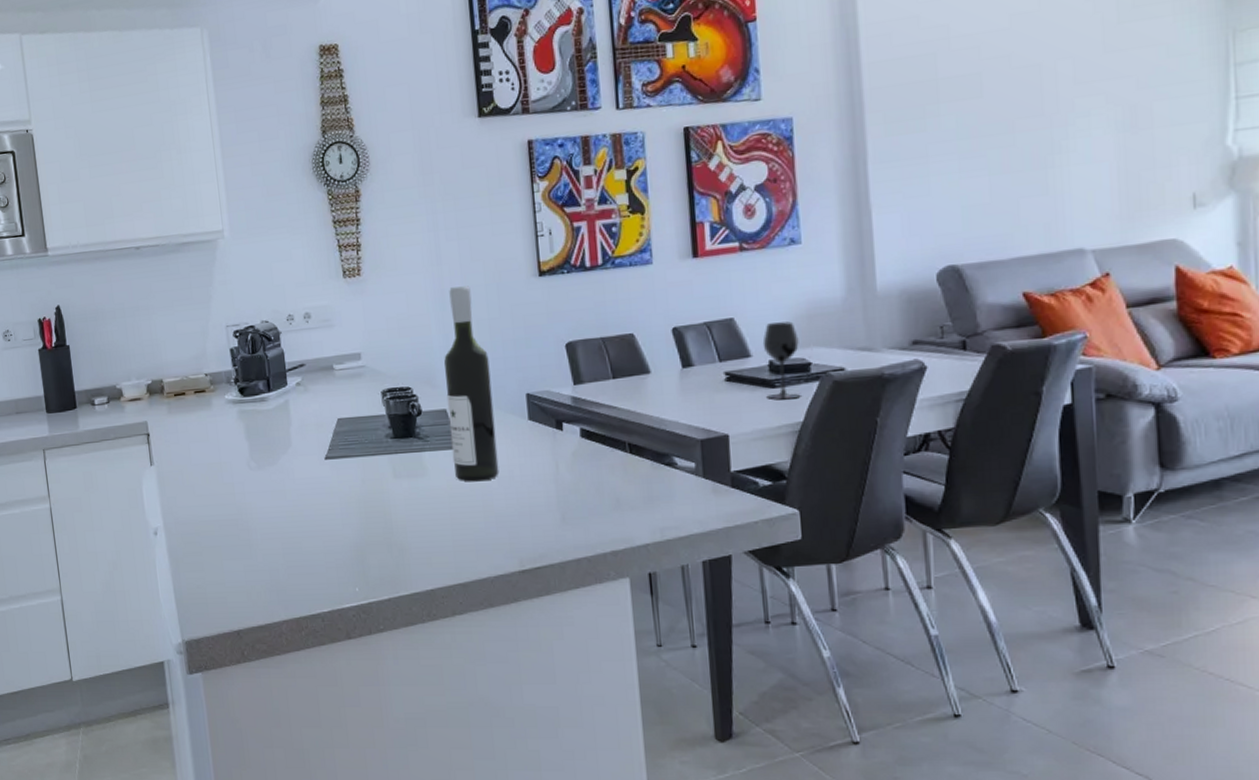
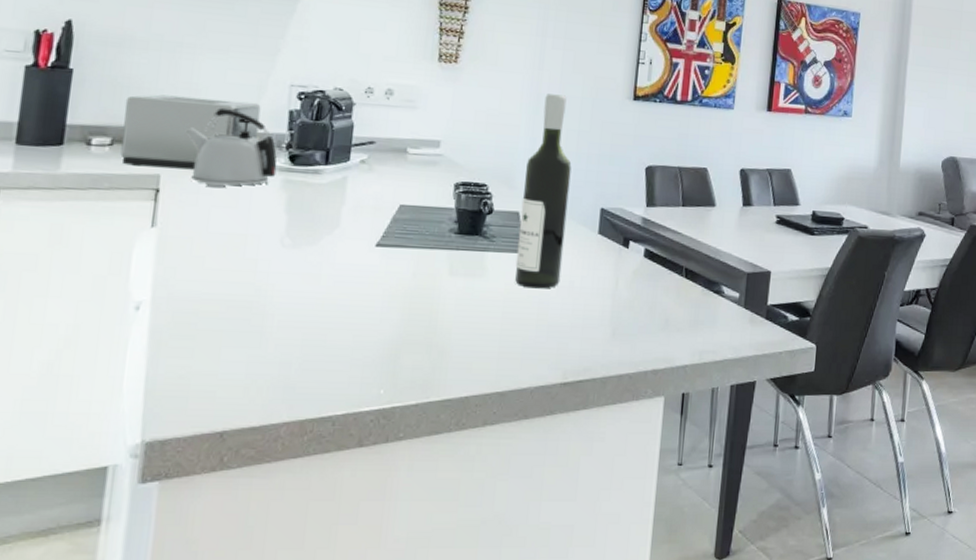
toaster: none [109,347,211,417] -> present [120,94,261,170]
kettle: none [156,356,232,426] -> present [185,107,277,187]
wineglass: present [762,321,801,400] -> none [806,179,838,247]

